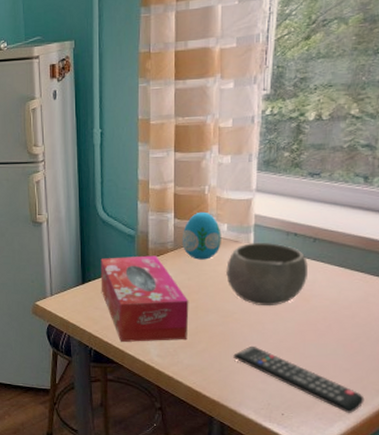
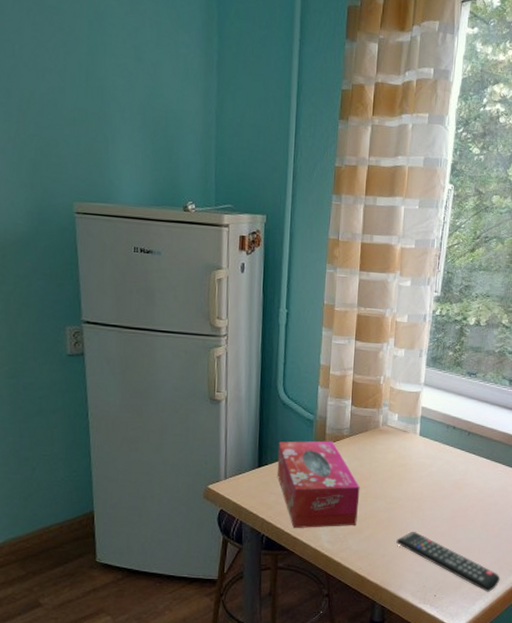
decorative egg: present [182,211,221,260] -> none [357,400,393,448]
ceramic bowl: present [226,243,309,307] -> none [394,433,463,494]

